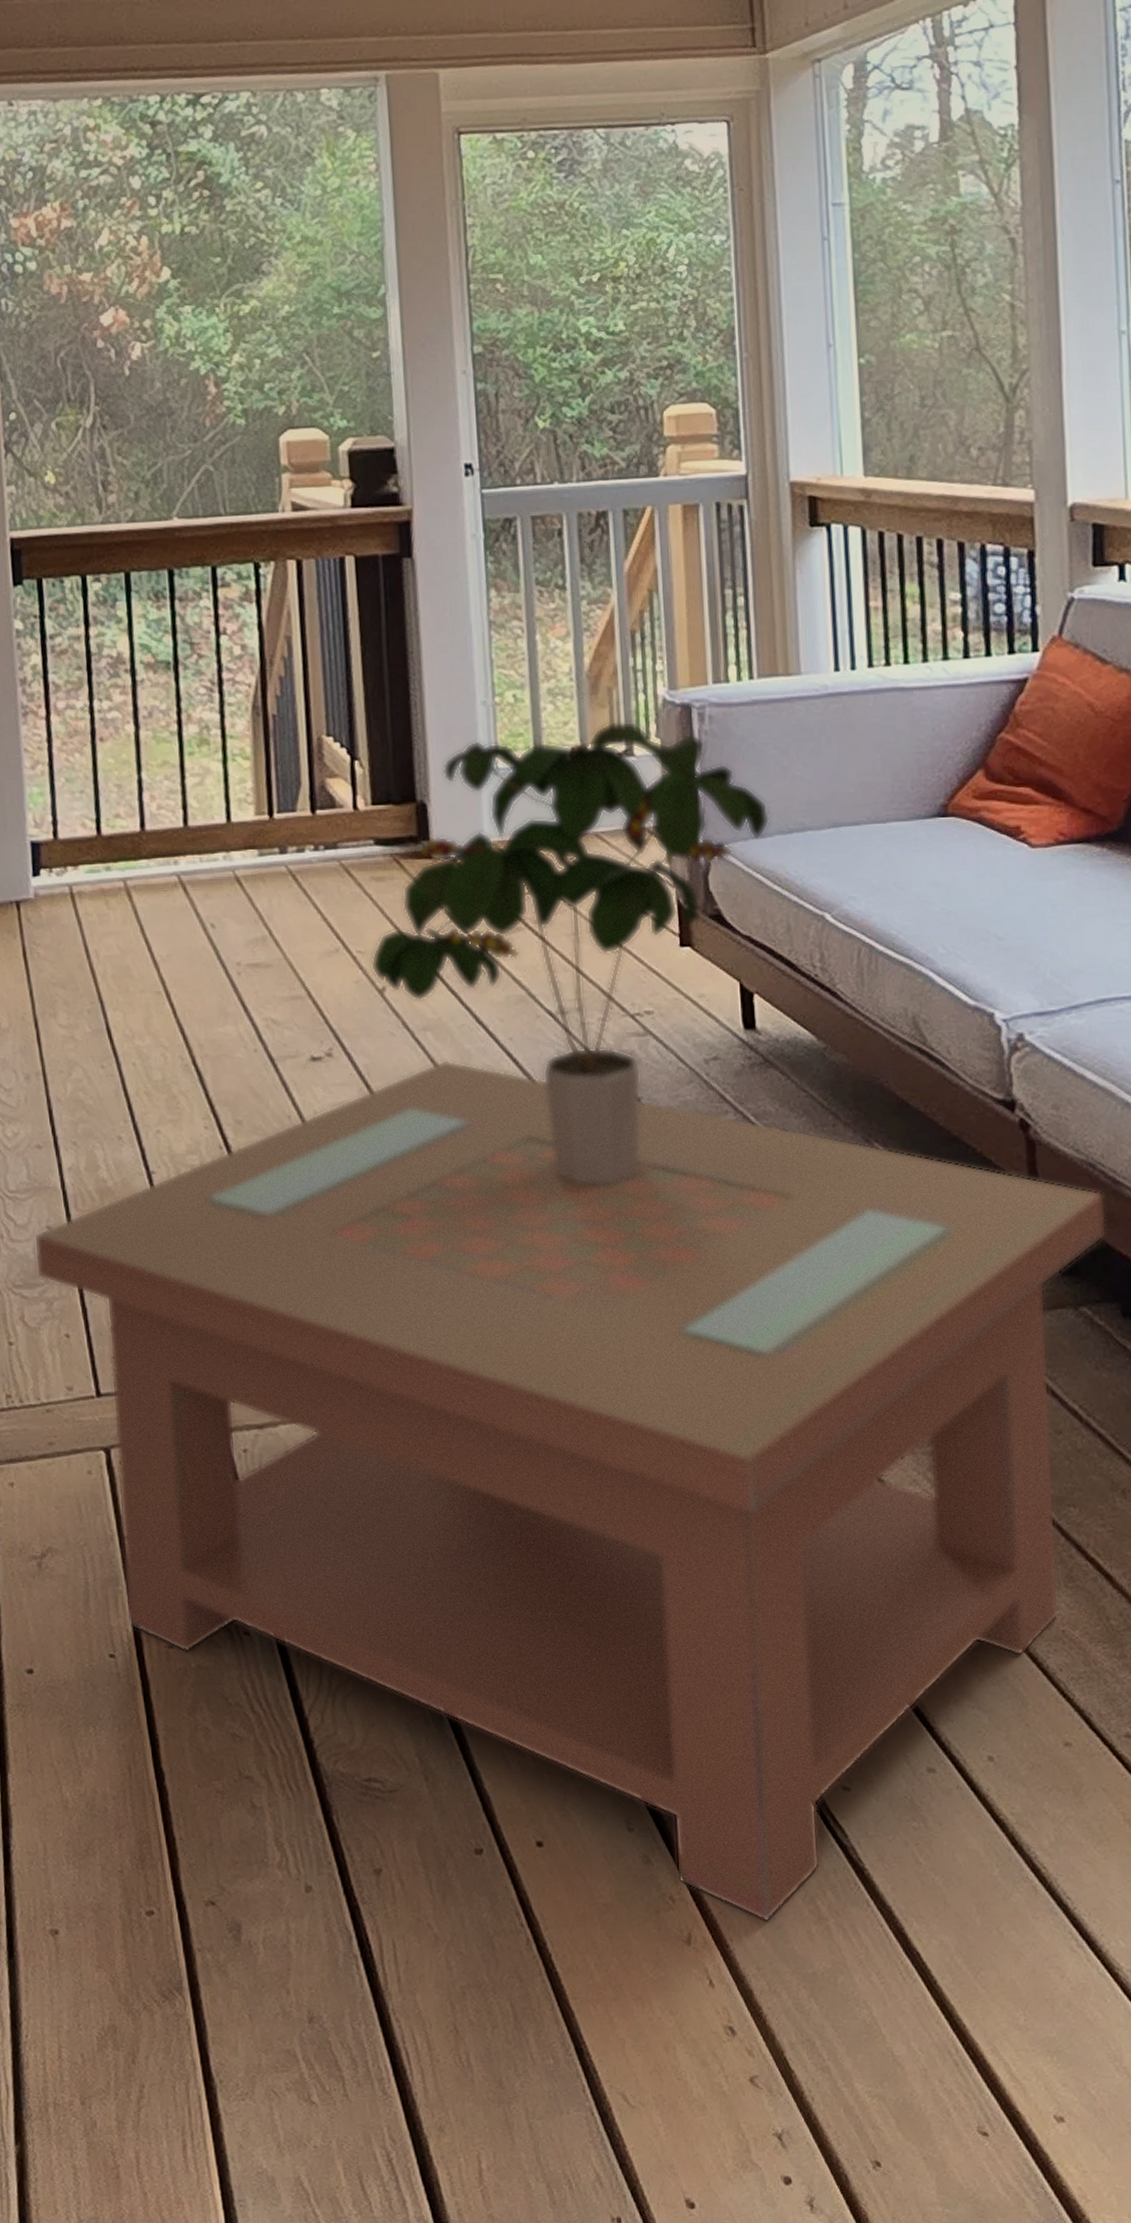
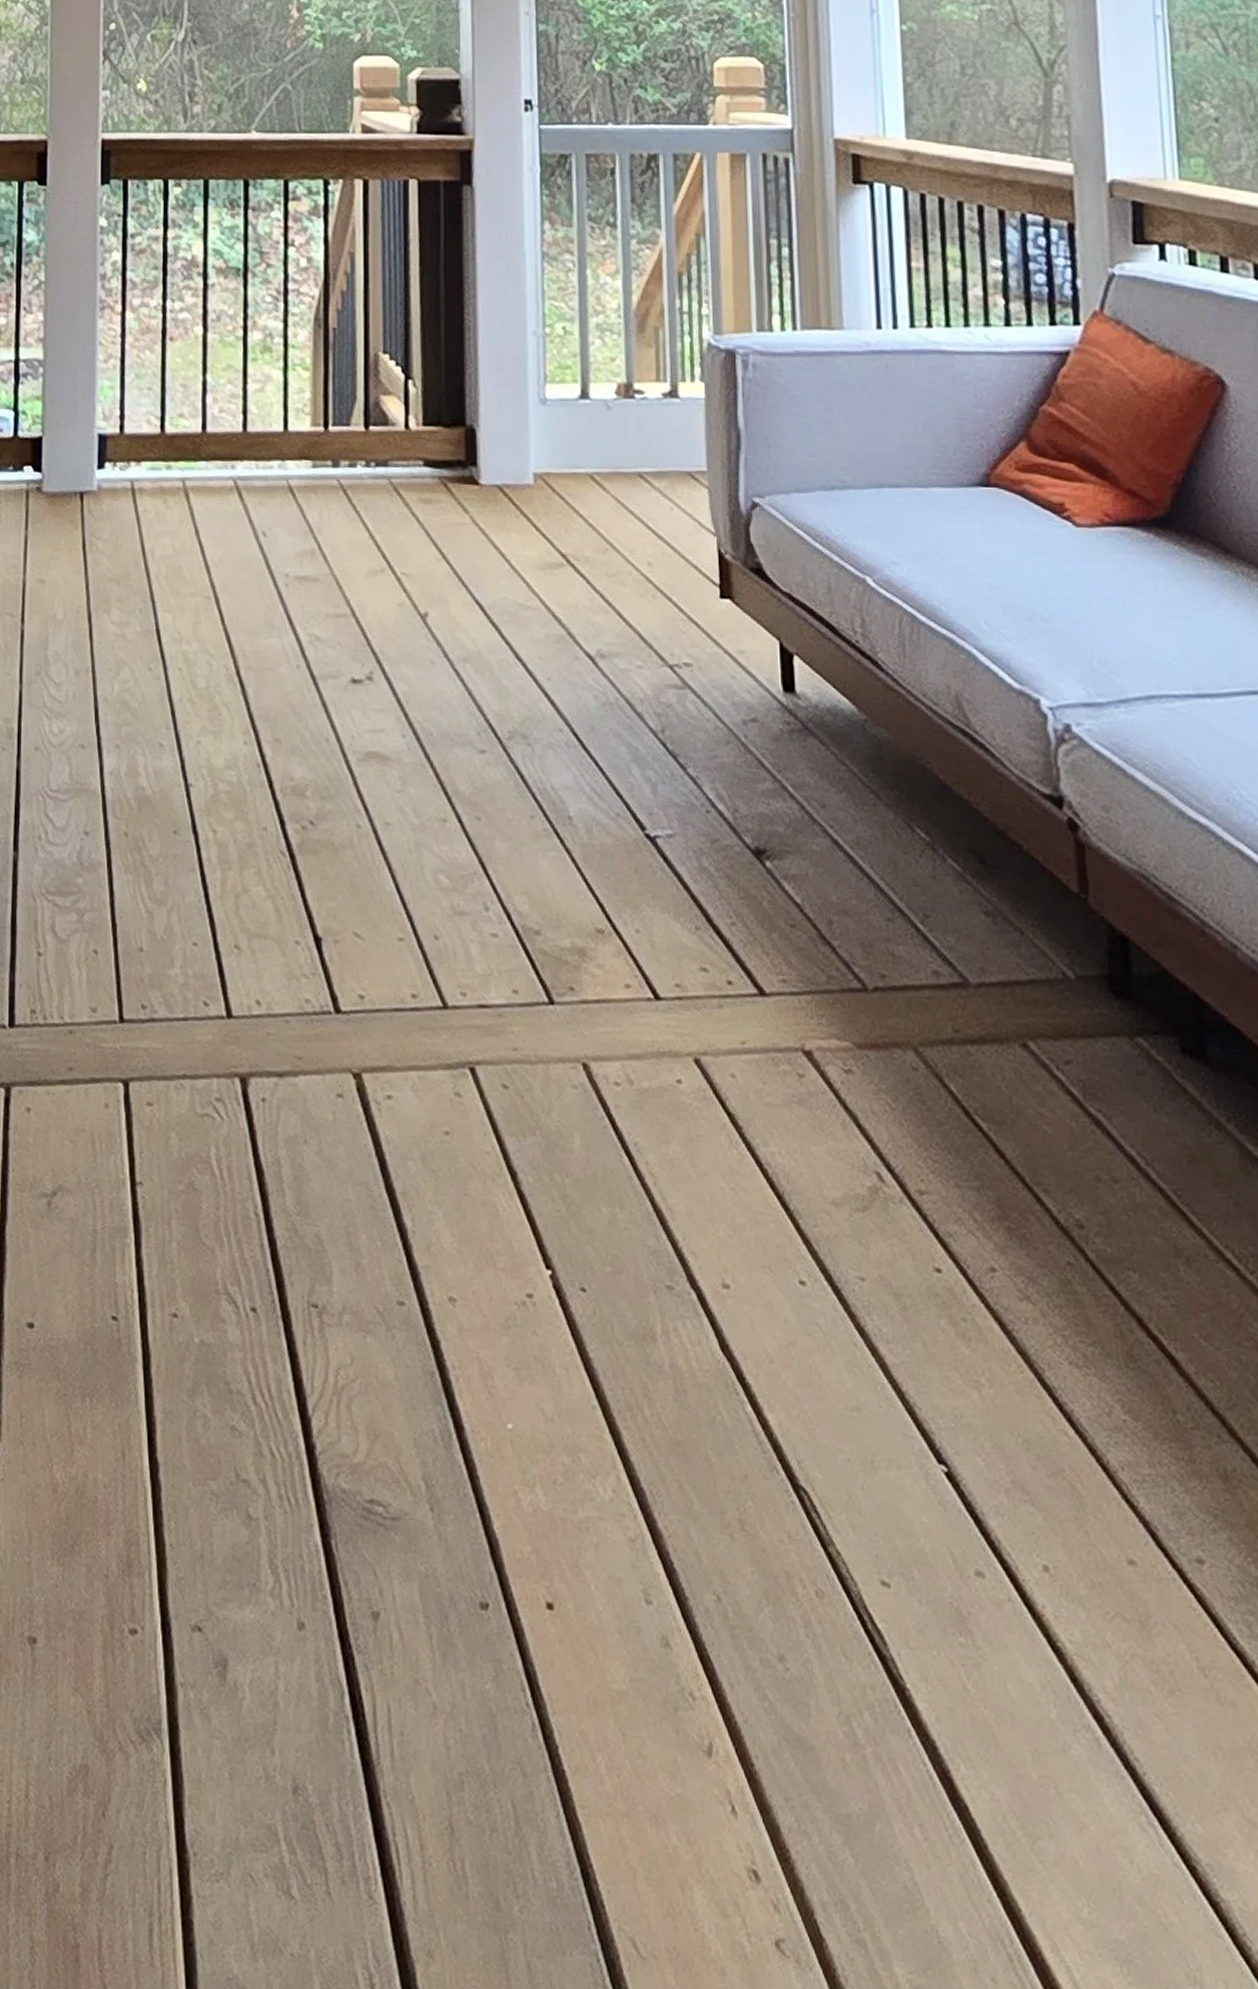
coffee table: present [33,1059,1106,1922] -> none [70,694,1162,1741]
potted plant: present [370,721,771,1183] -> none [414,362,812,845]

